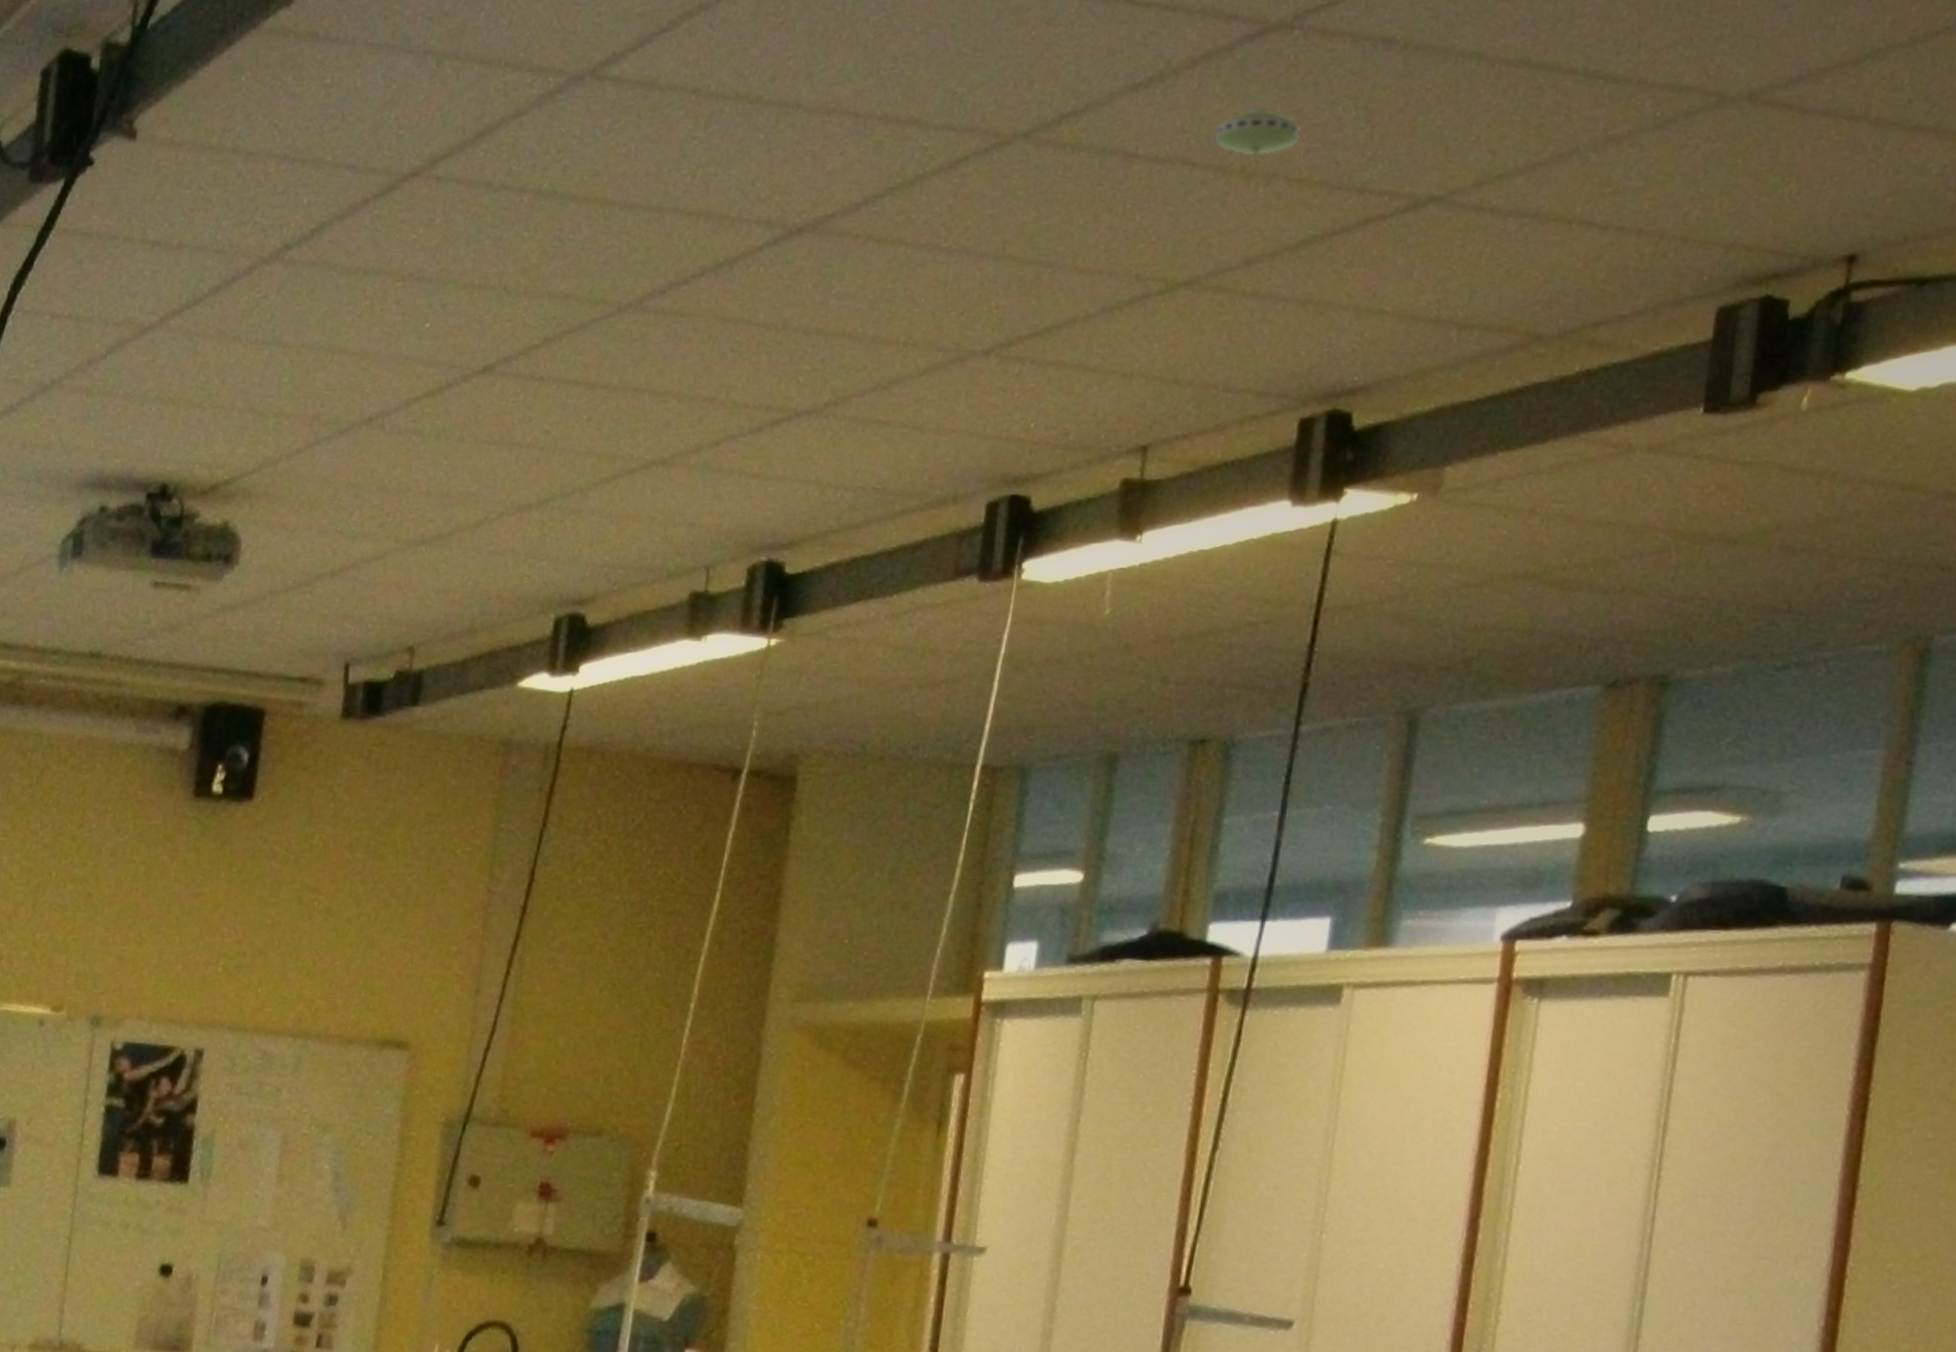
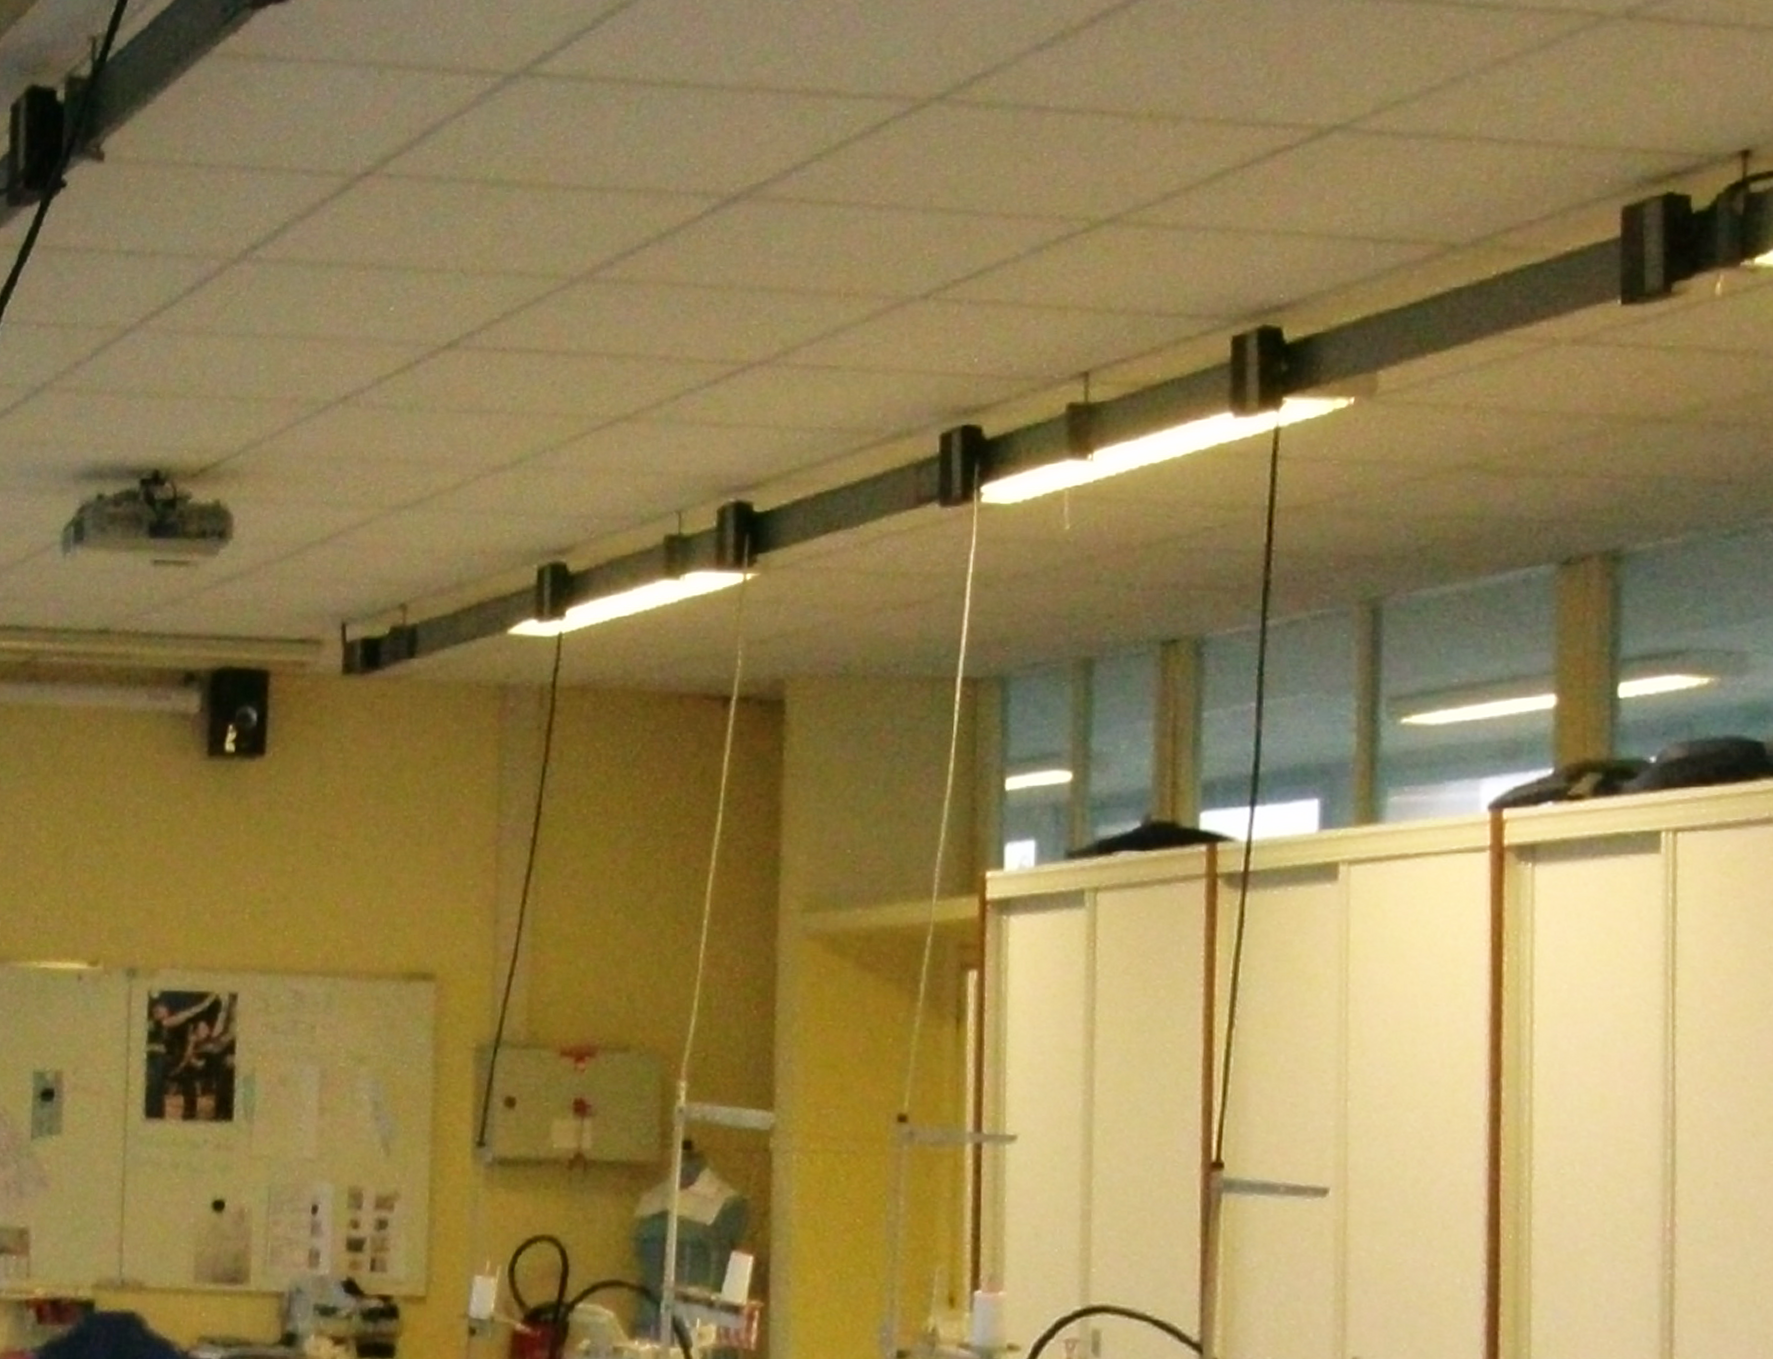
smoke detector: present [1215,107,1301,155] -> none [1120,56,1202,101]

